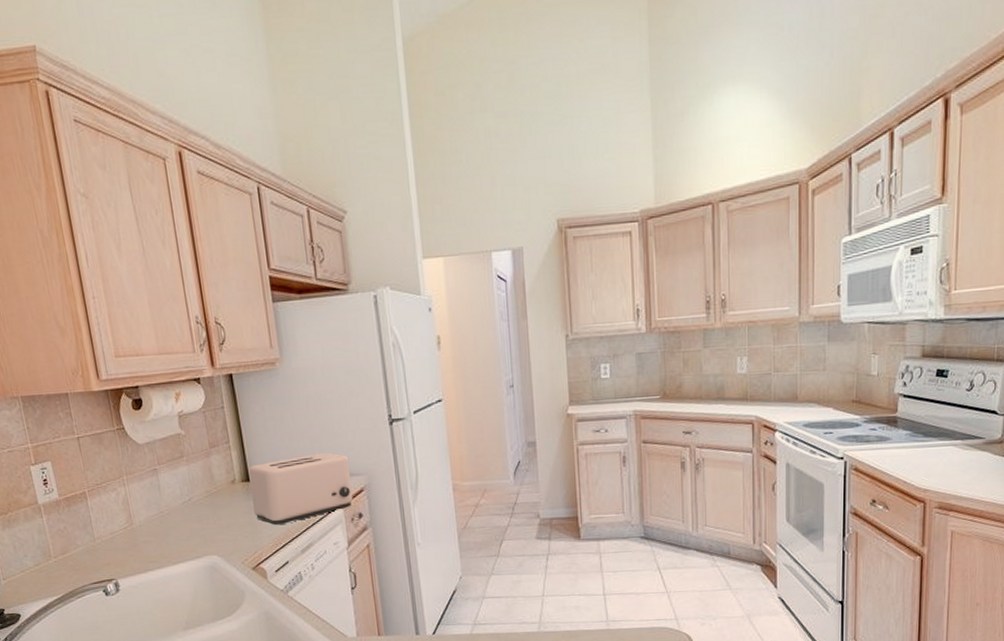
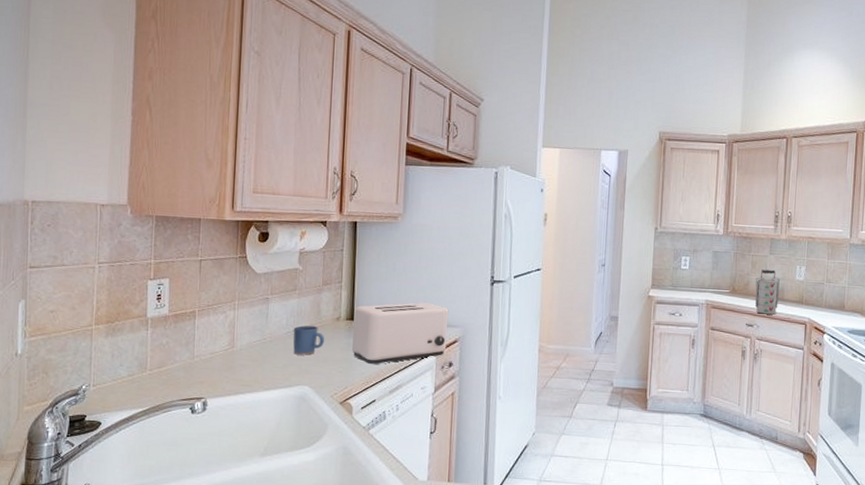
mug: none [189,492,224,525] -> present [293,325,325,355]
food container: none [690,366,718,418] -> present [755,269,780,315]

